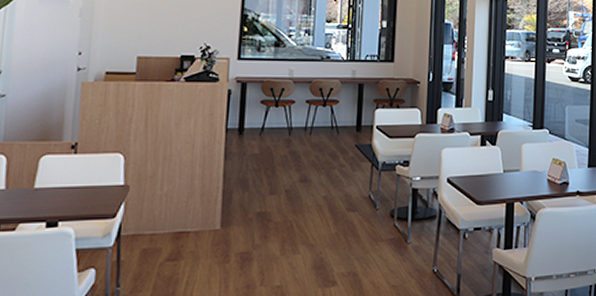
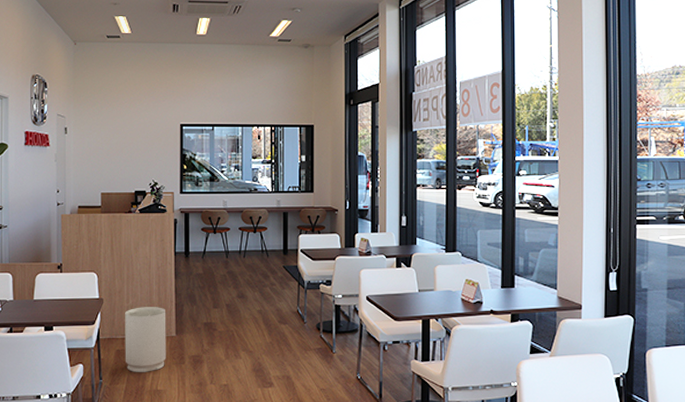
trash can: none [152,194,211,276] -> present [125,307,166,372]

